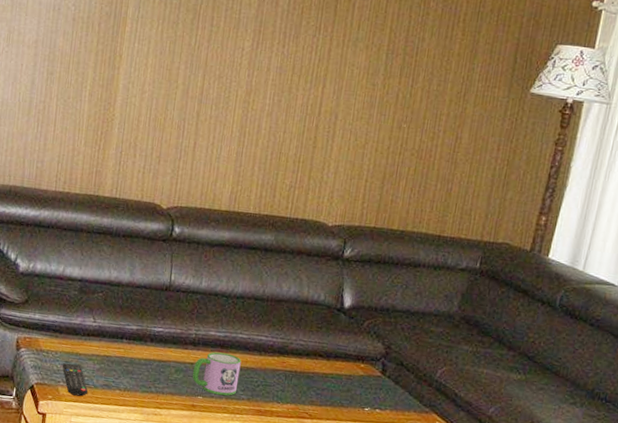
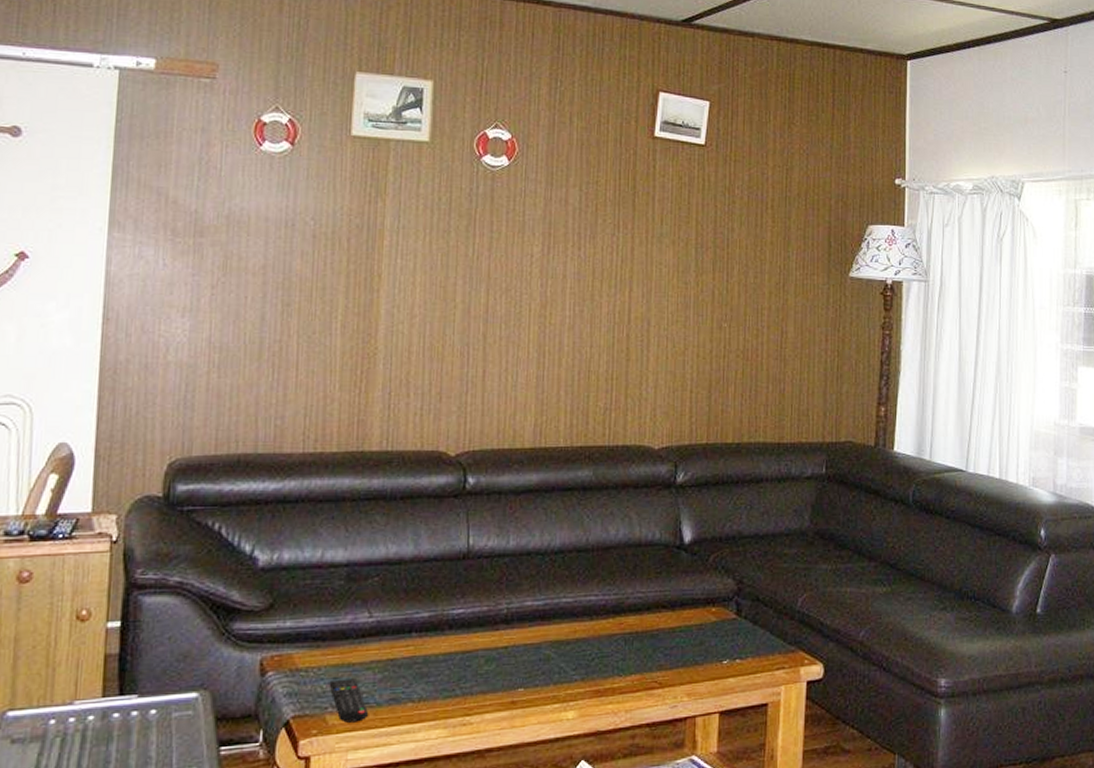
mug: present [192,351,242,396] -> none [507,625,569,682]

